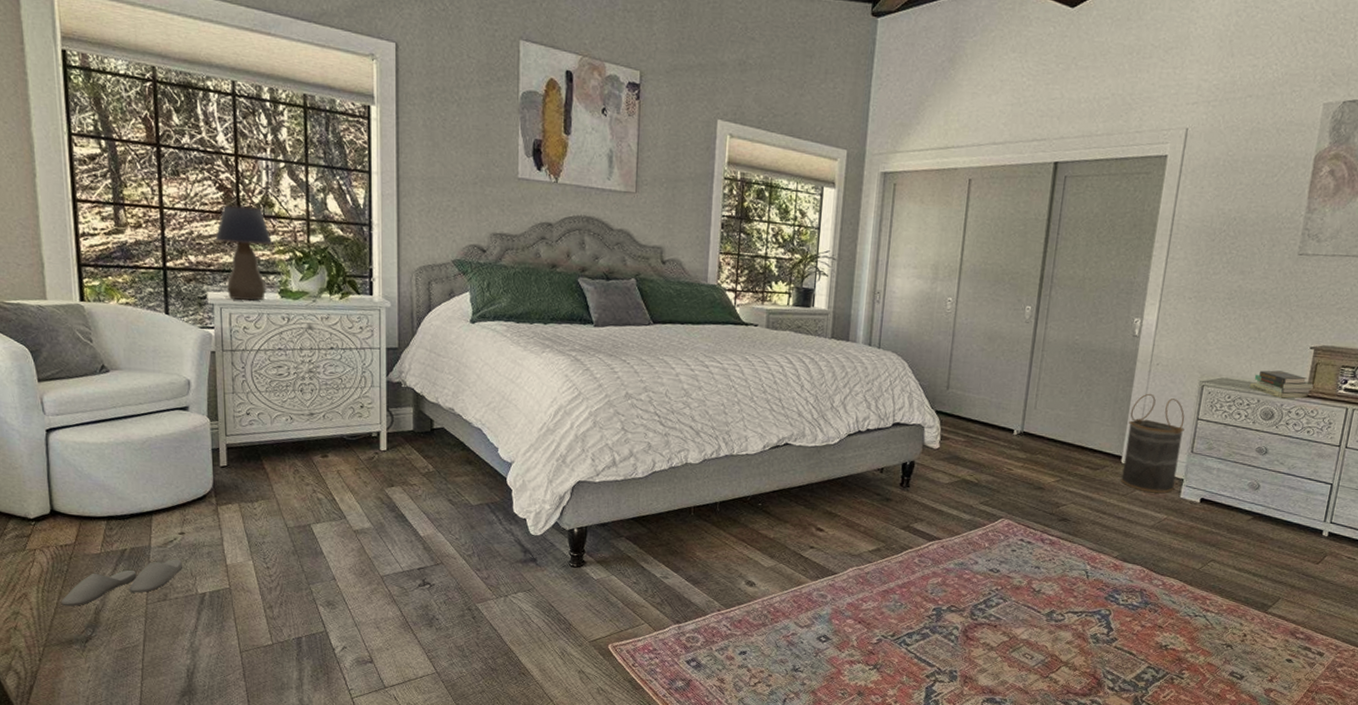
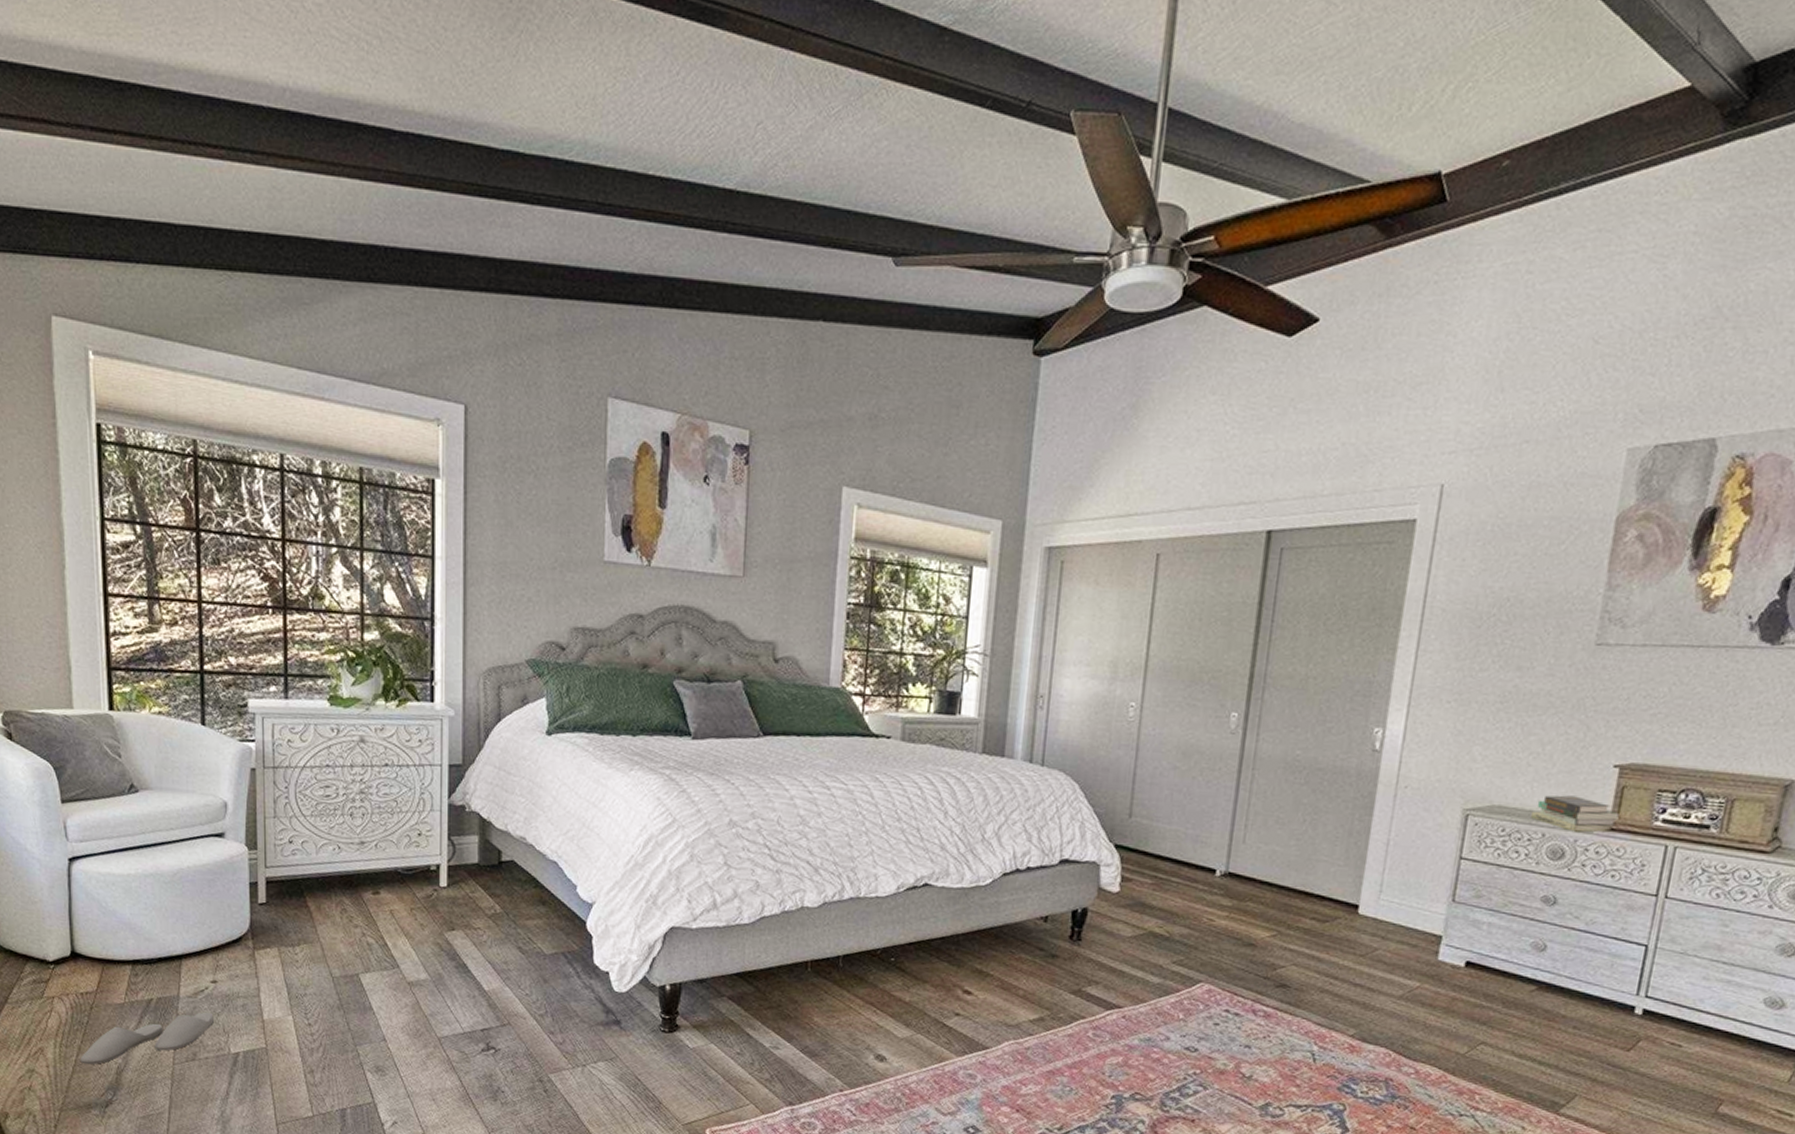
table lamp: present [214,203,273,301] -> none [256,596,323,709]
basket: present [1120,393,1185,494] -> none [1356,824,1443,955]

